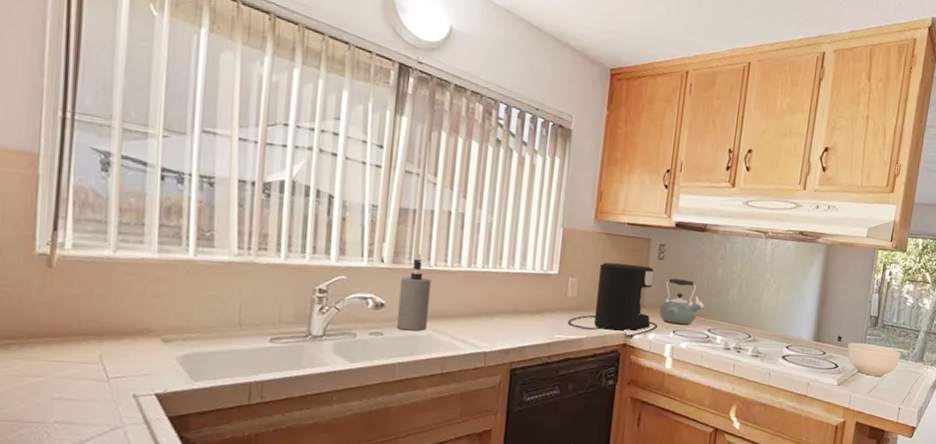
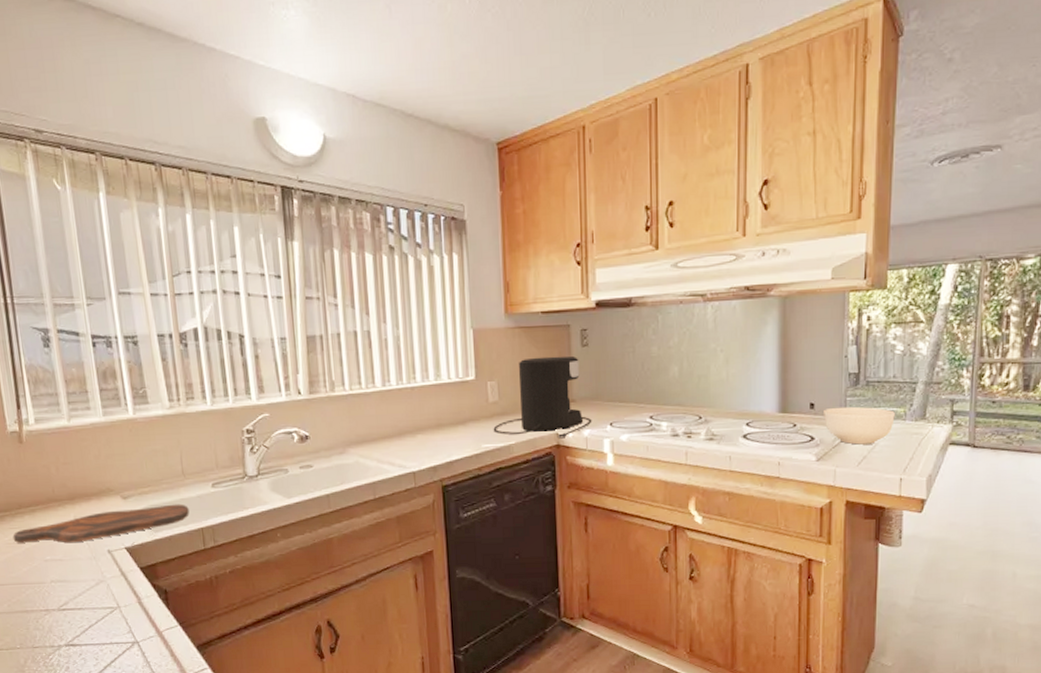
cutting board: none [15,353,239,383] -> present [12,504,190,543]
soap dispenser: present [397,259,432,331] -> none [319,386,353,460]
kettle: present [658,278,705,325] -> none [590,364,642,416]

